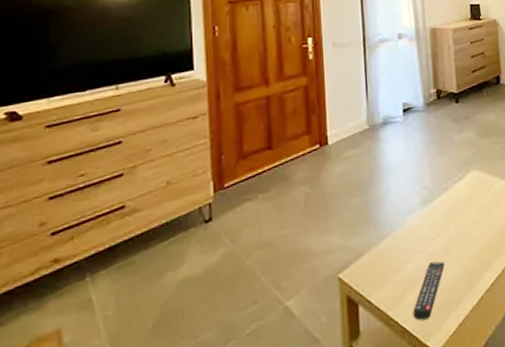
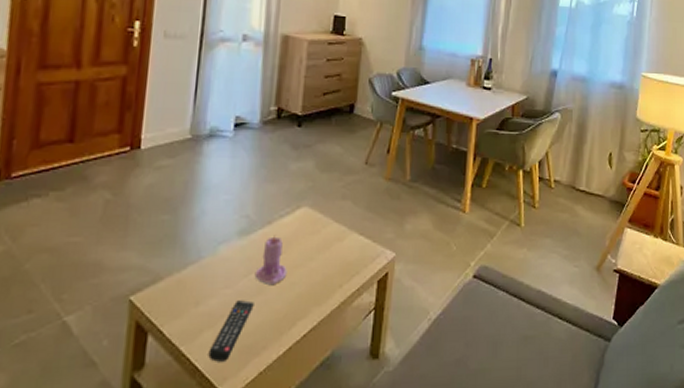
candle: none [440,199,468,245] -> present [254,234,287,286]

